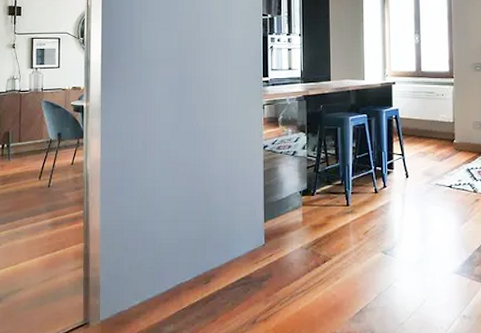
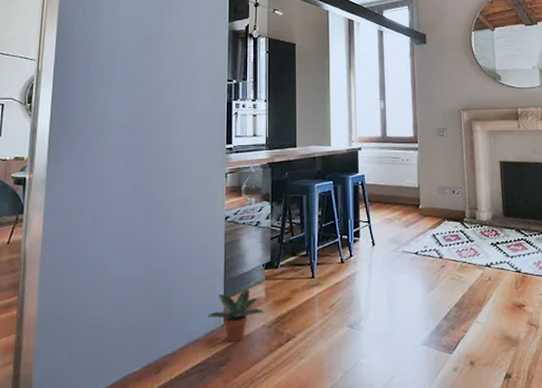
potted plant: none [249,213,303,260] -> present [207,288,265,342]

